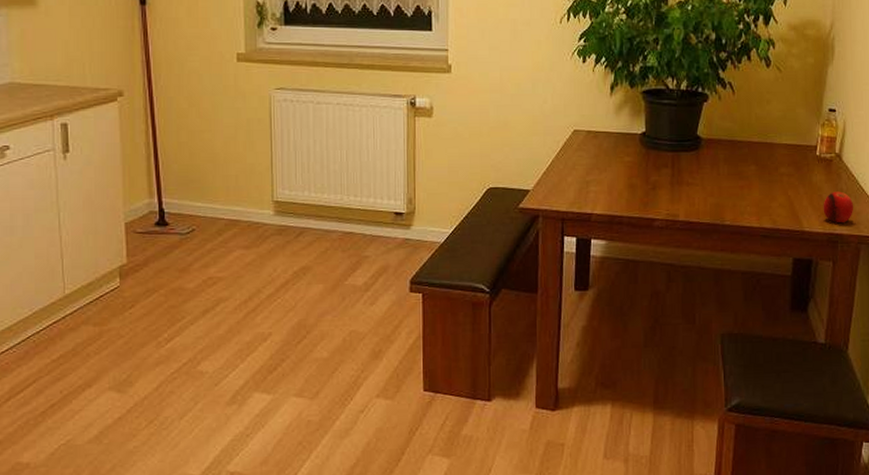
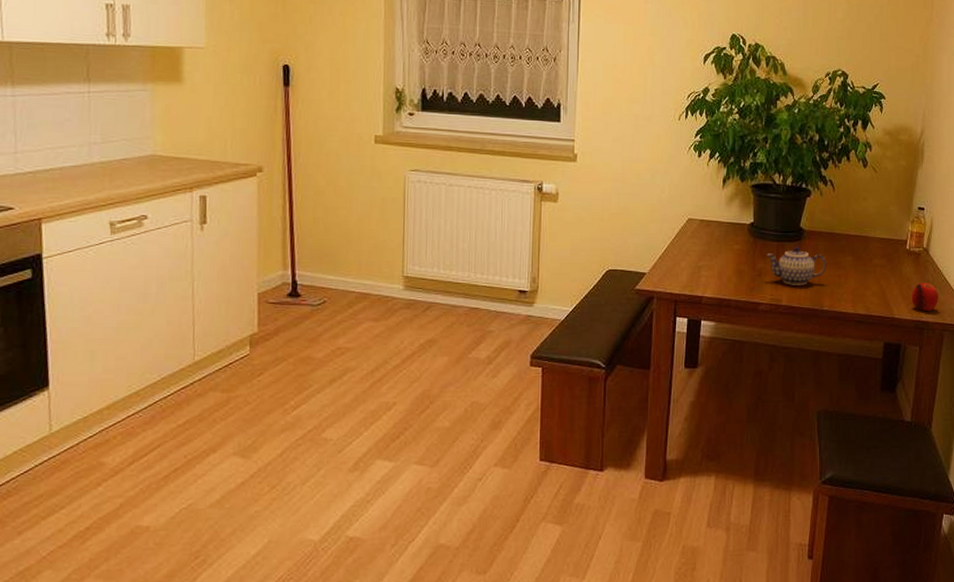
teapot: none [660,156,727,199] -> present [766,247,827,285]

